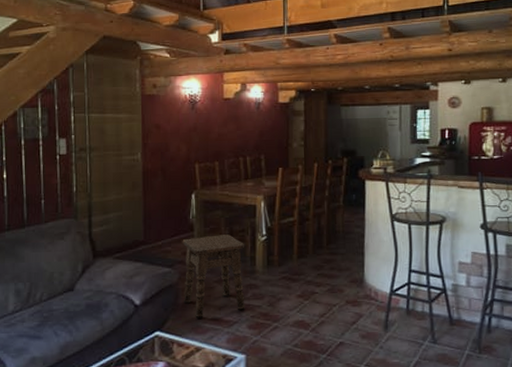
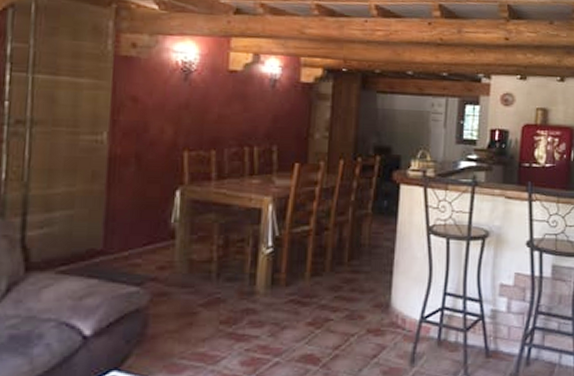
side table: present [182,234,245,320] -> none [154,245,244,355]

